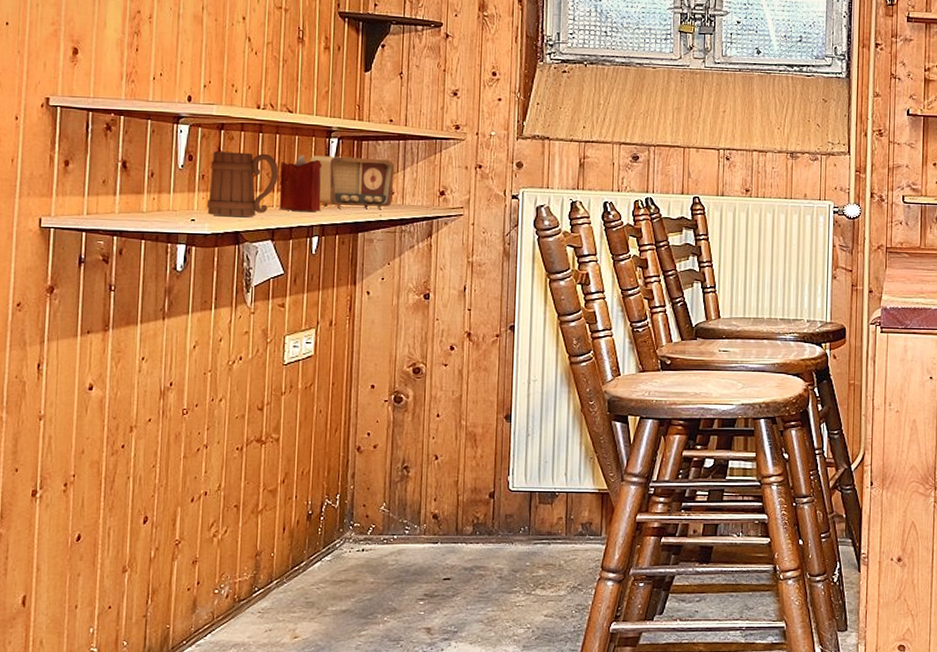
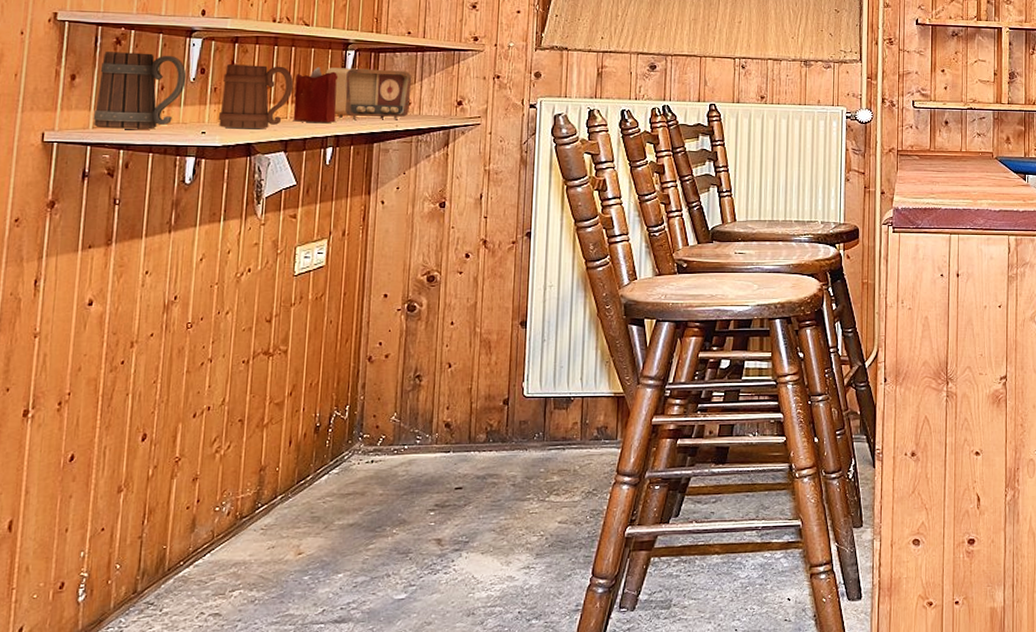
beer mug: none [87,137,175,216] -> present [93,52,187,130]

